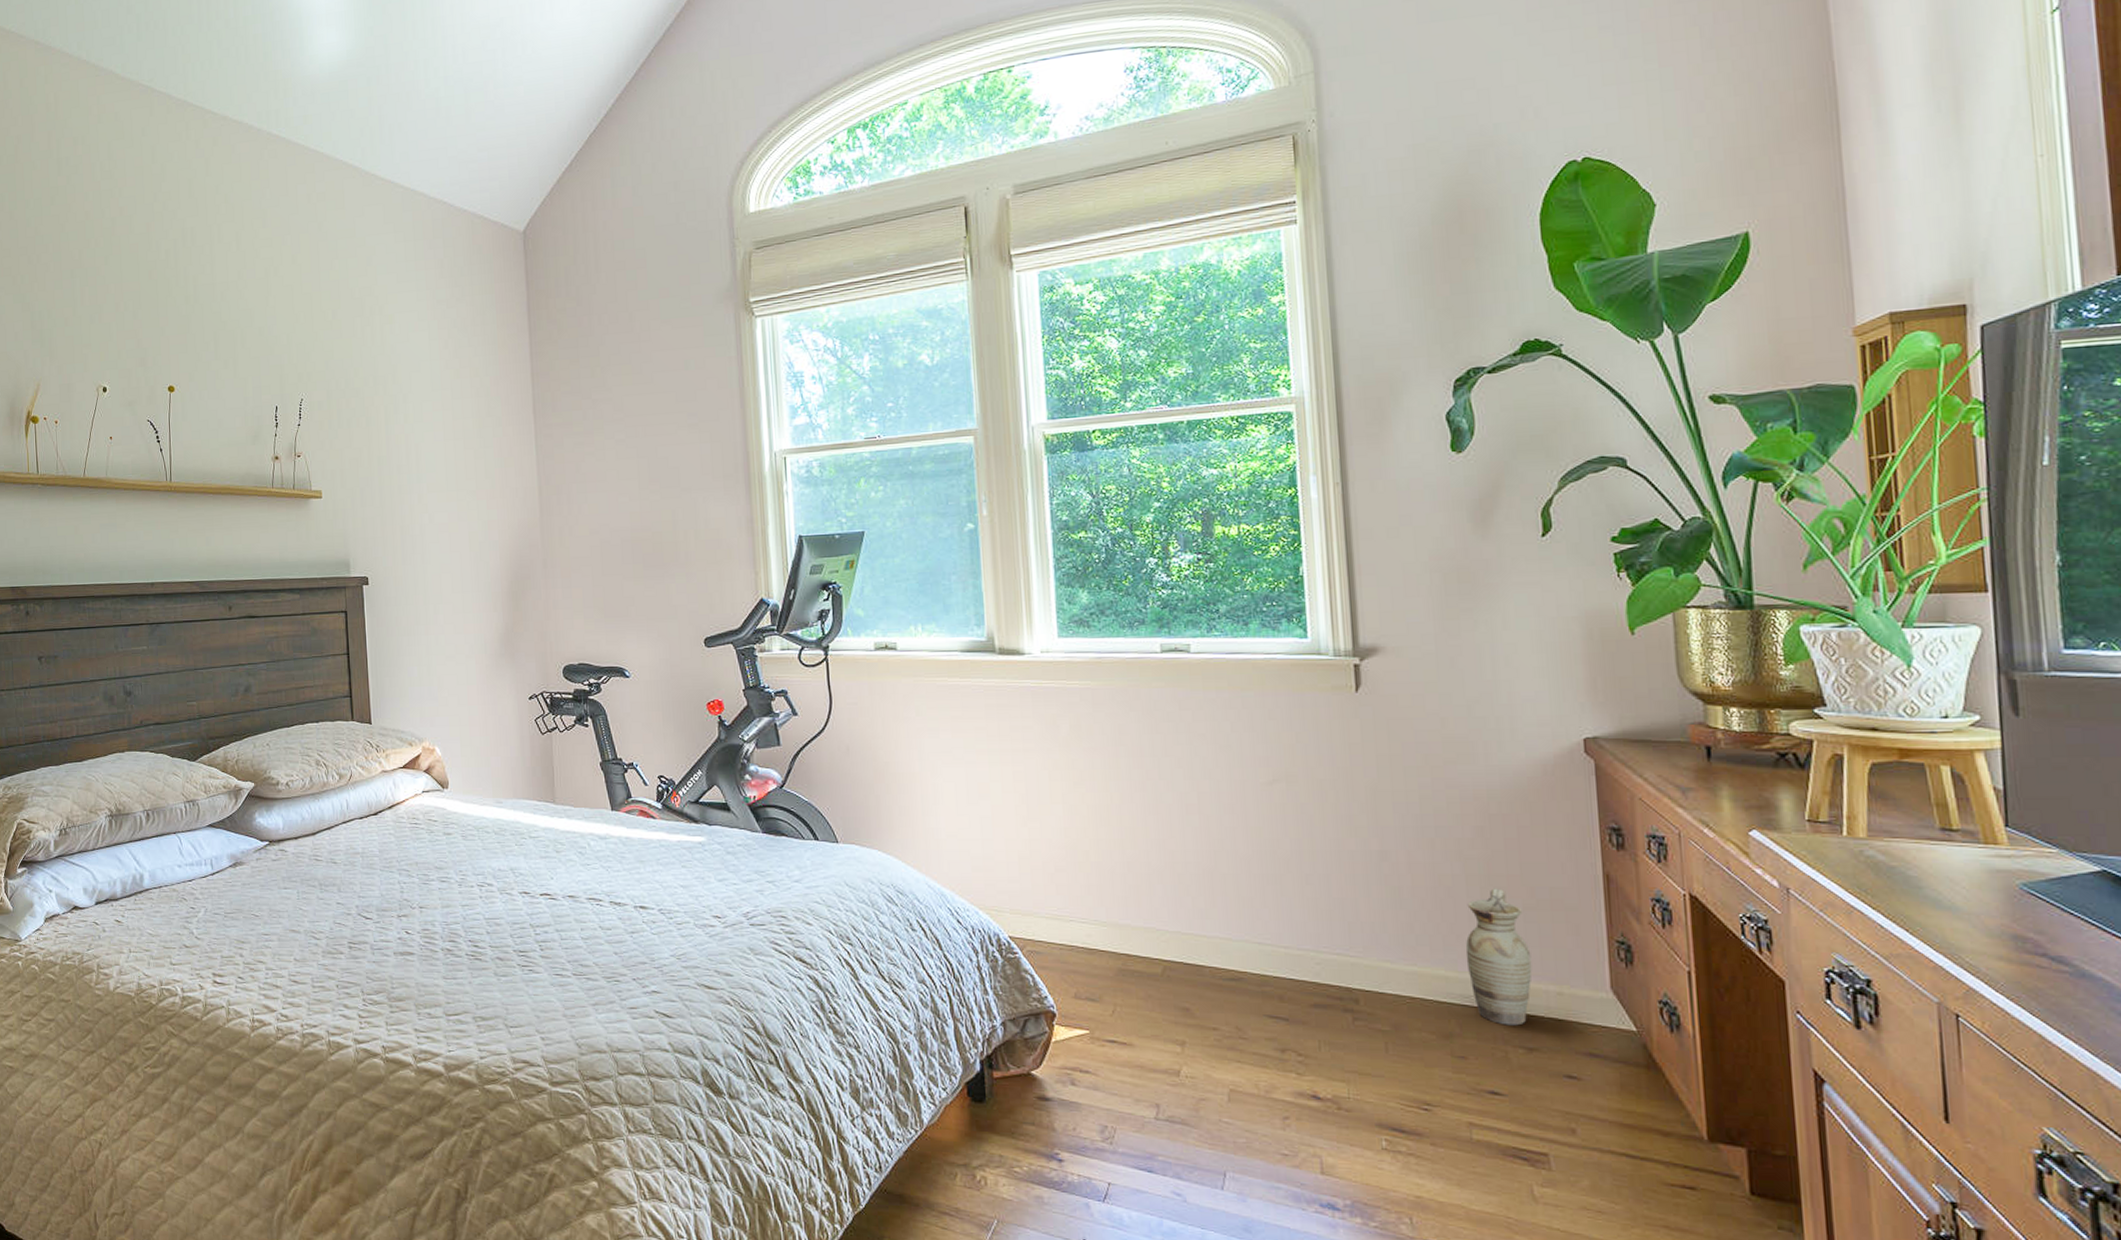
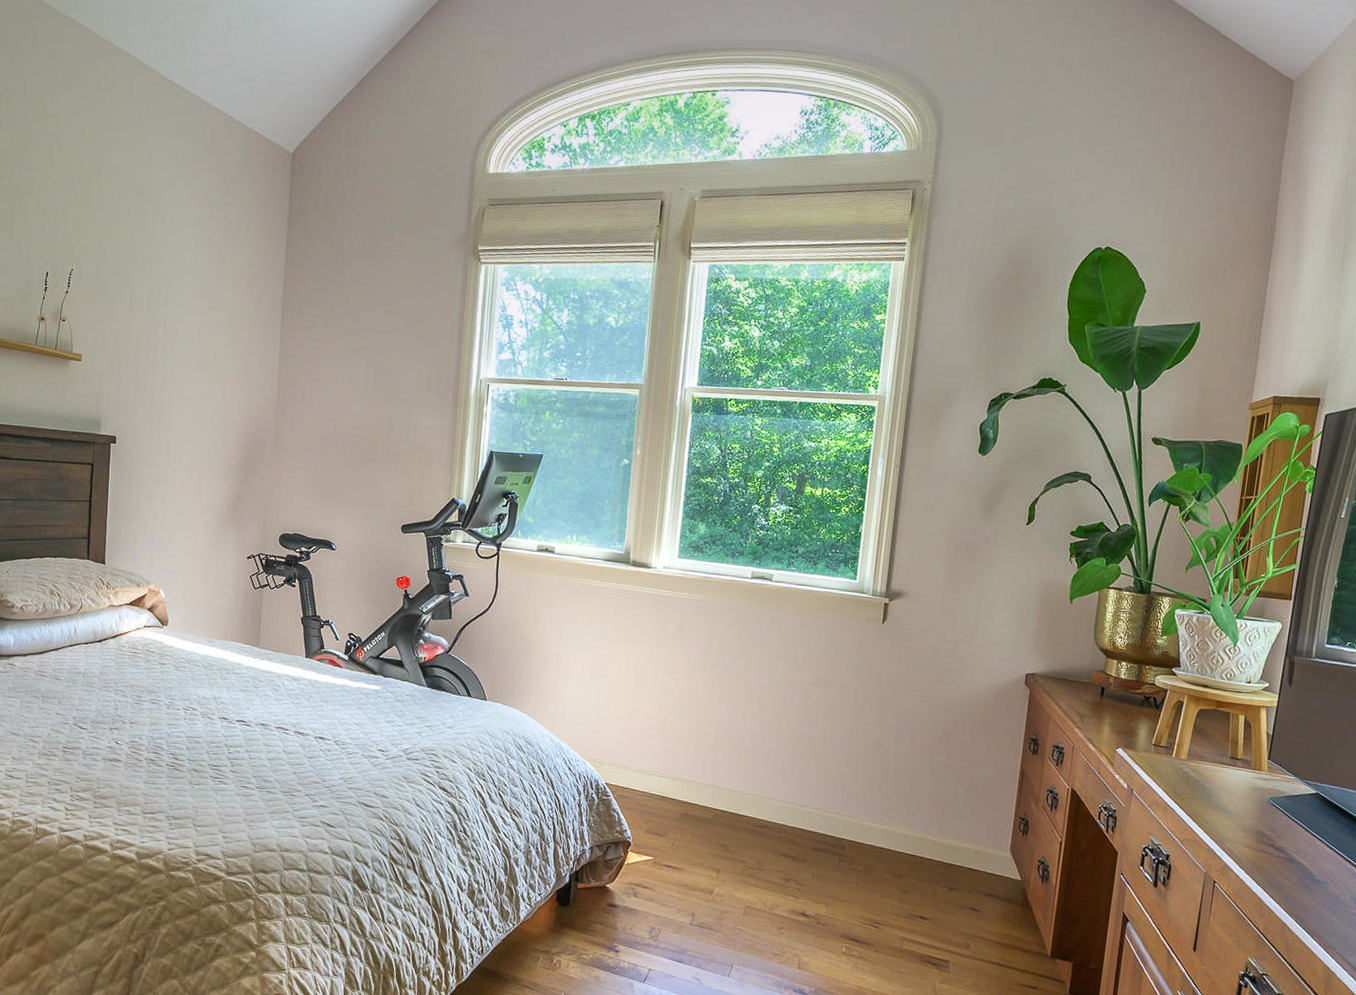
ceramic jug: present [1465,888,1533,1026] -> none [921,774,964,872]

